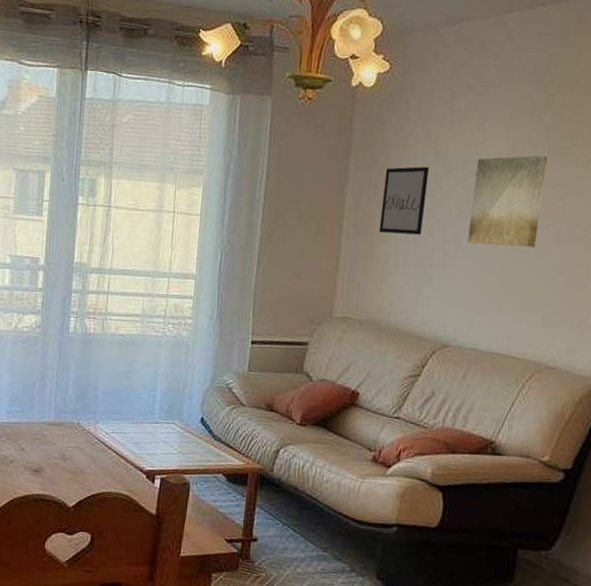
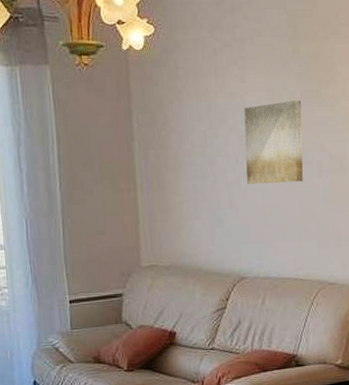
wall art: present [379,166,429,235] -> none [166,119,207,184]

